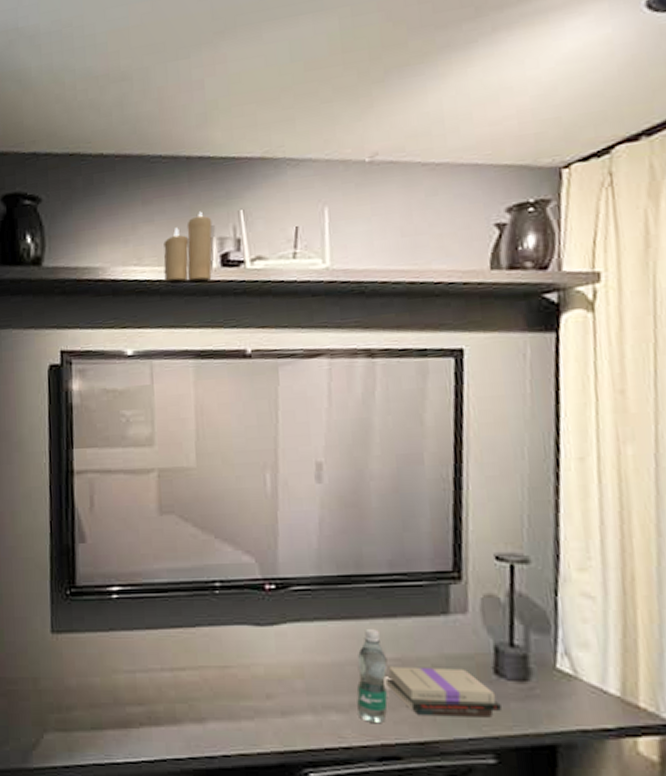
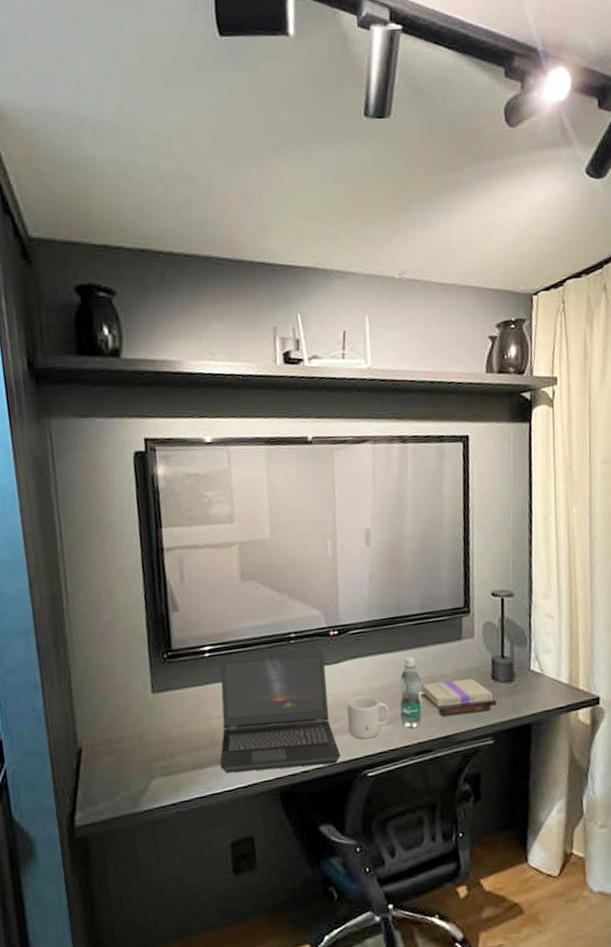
laptop computer: none [122,600,273,753] -> present [220,649,341,774]
candle: present [163,211,213,285] -> none [233,313,277,379]
mug: none [283,671,343,728] -> present [346,695,391,740]

